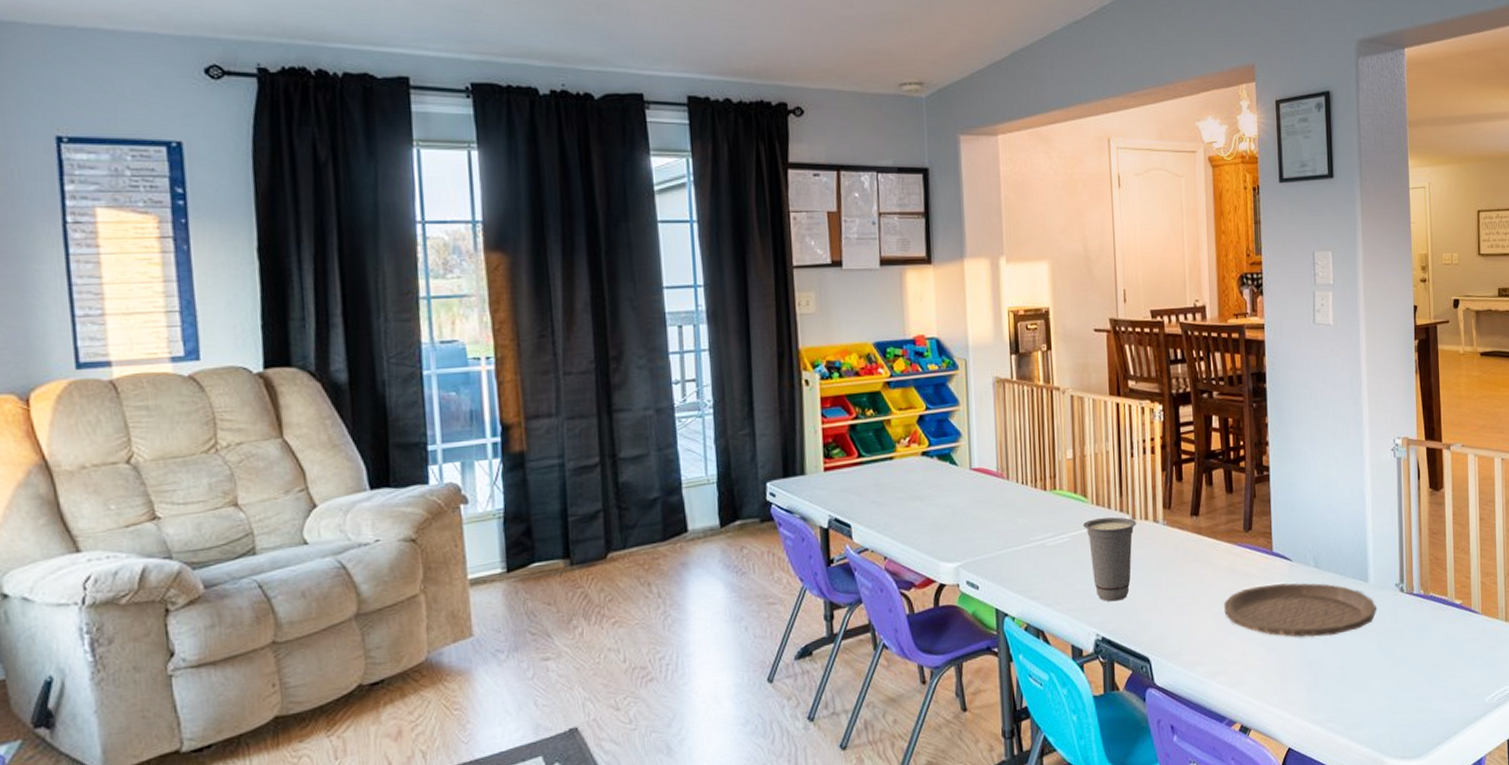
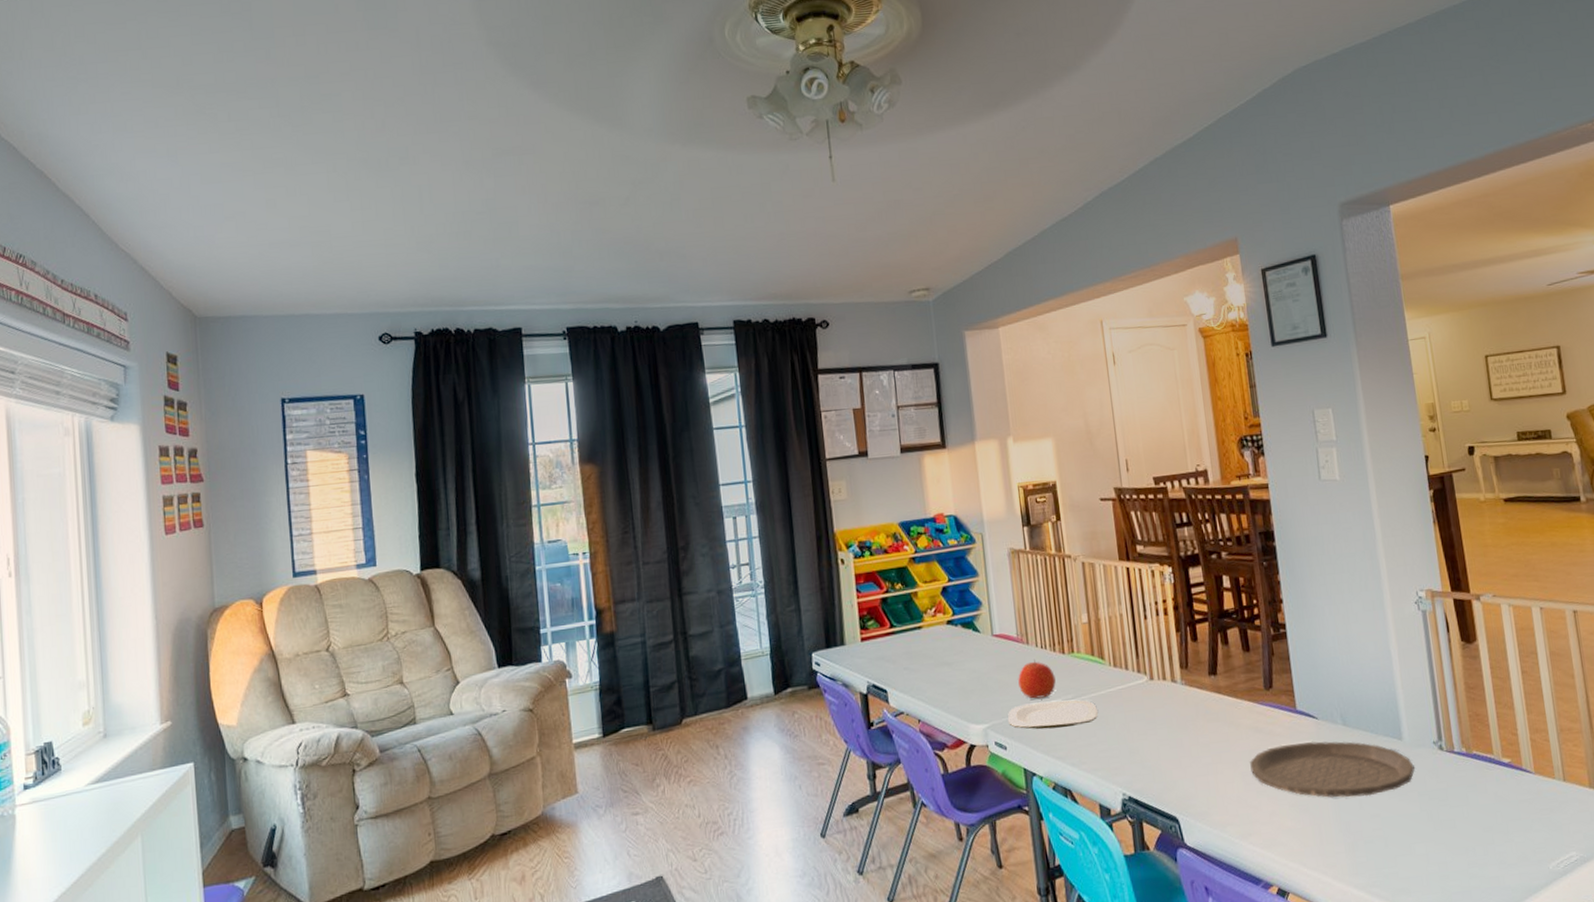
plate: none [981,538,1076,569] -> present [1007,700,1098,729]
apple: none [995,495,1035,537] -> present [1018,658,1056,699]
cup: present [1083,517,1137,602] -> none [1102,678,1155,761]

